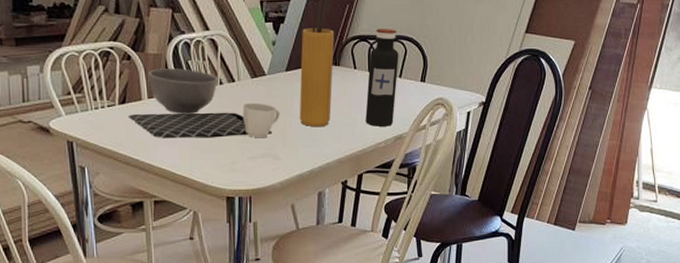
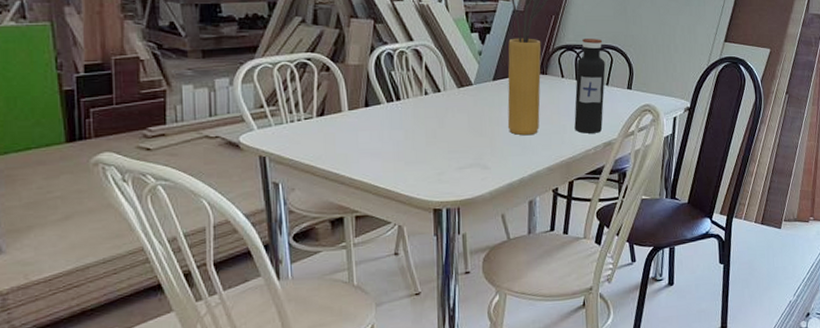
placemat: present [128,112,273,139] -> none [326,122,481,151]
bowl: present [148,68,218,114] -> none [349,79,423,125]
cup: present [242,103,280,138] -> none [449,112,488,148]

